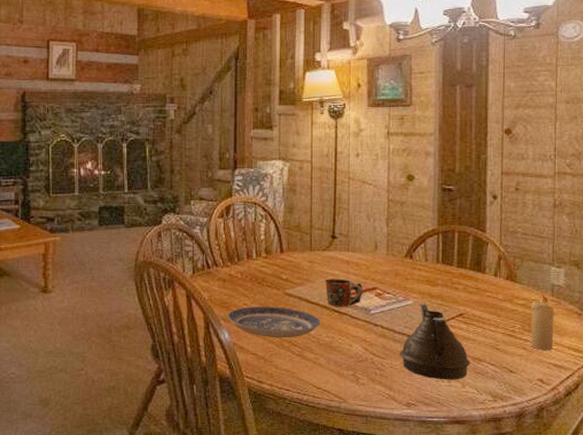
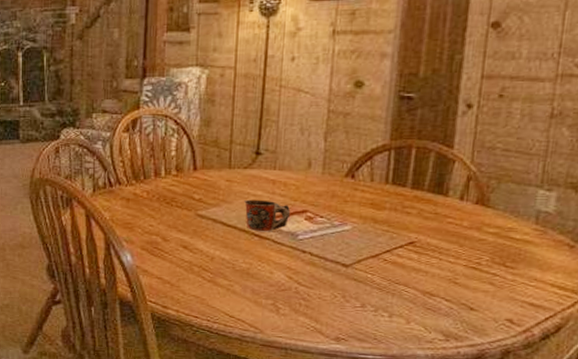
plate: present [228,307,321,339] -> none [131,228,238,263]
teapot: present [400,303,470,380] -> none [331,228,419,316]
candle: present [531,294,554,351] -> none [500,221,537,288]

